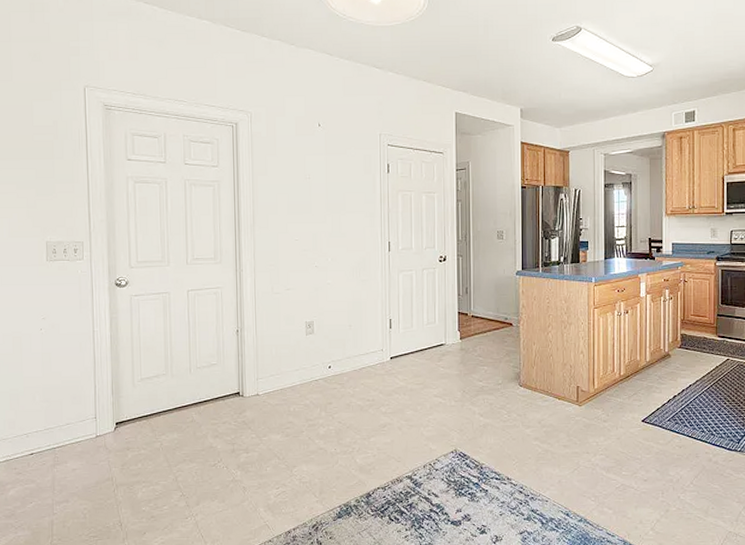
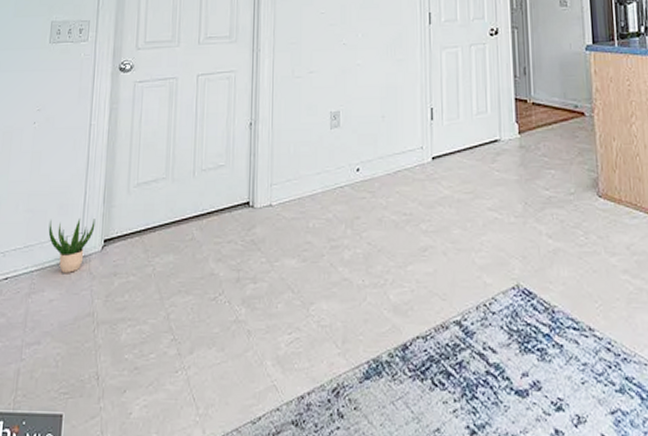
potted plant: none [65,407,107,448] -> present [48,219,96,273]

